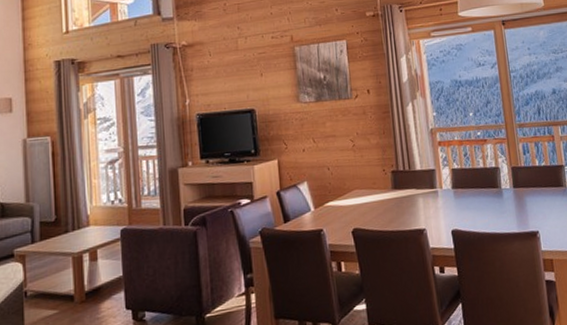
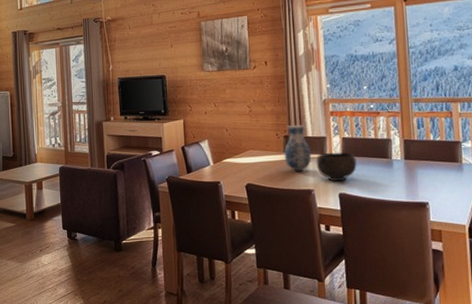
vase: none [392,158,422,210] -> present [284,125,312,171]
bowl: none [426,185,468,218] -> present [316,152,357,182]

